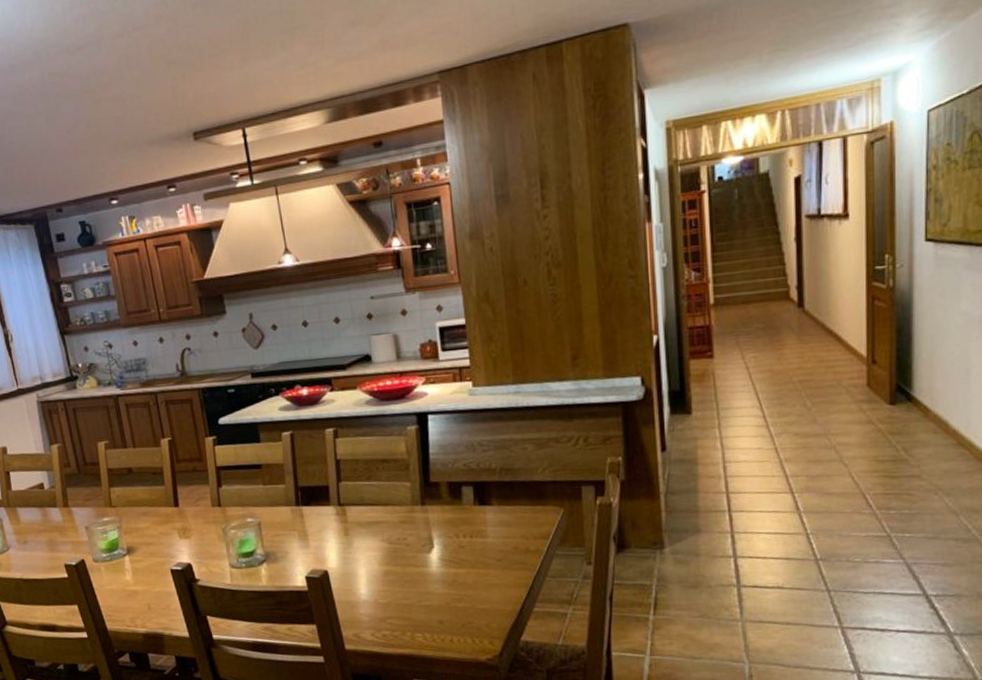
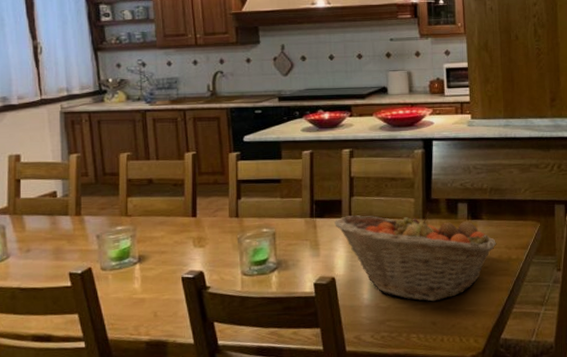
fruit basket: none [321,497,511,598] -> present [333,212,497,302]

